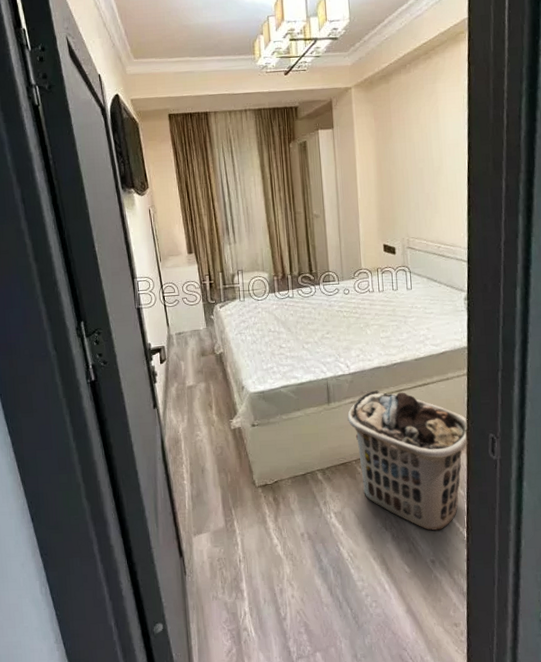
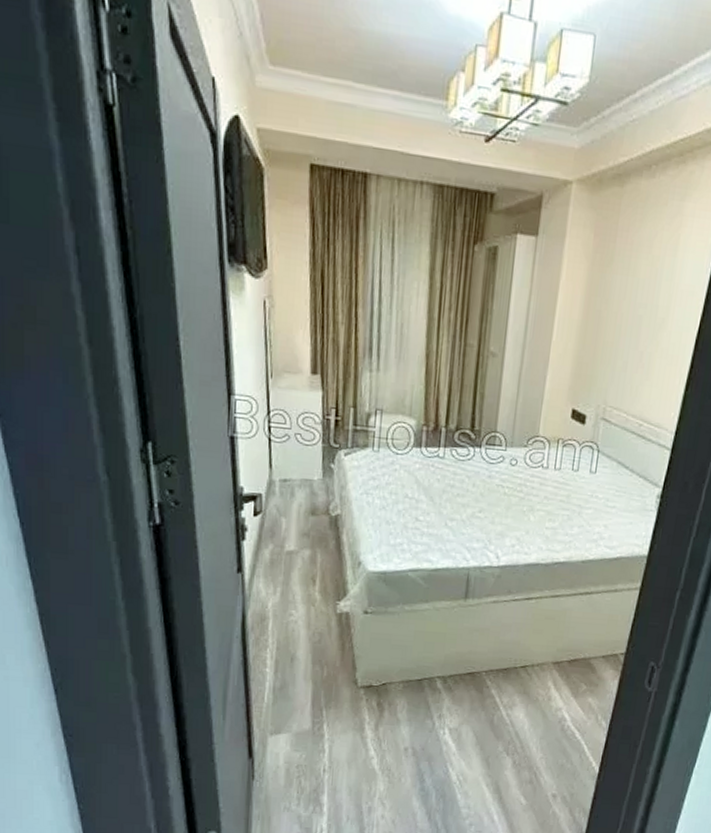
clothes hamper: present [347,390,468,531] -> none [485,591,629,763]

